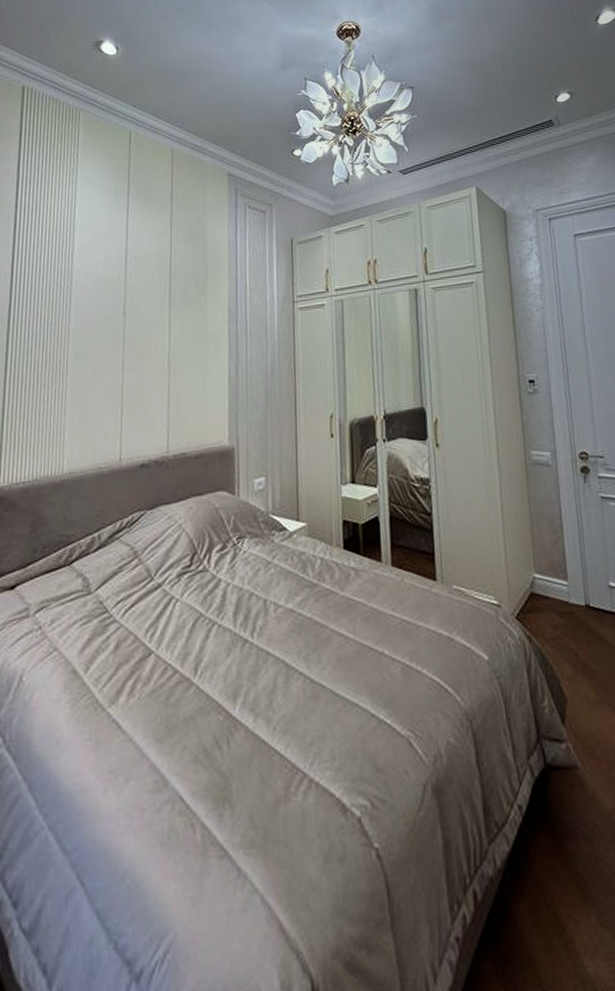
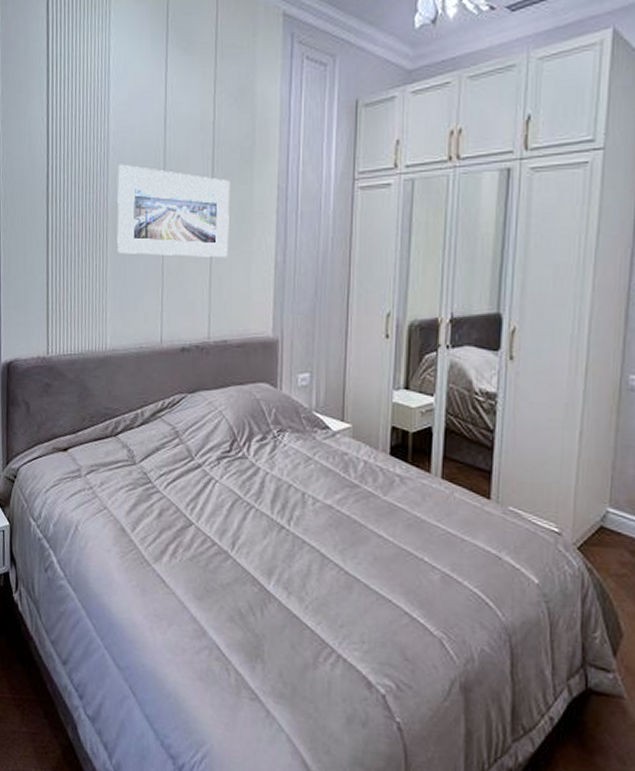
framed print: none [78,296,186,378] -> present [117,164,230,257]

